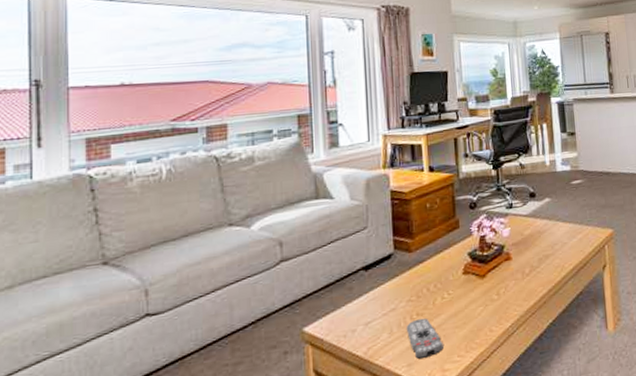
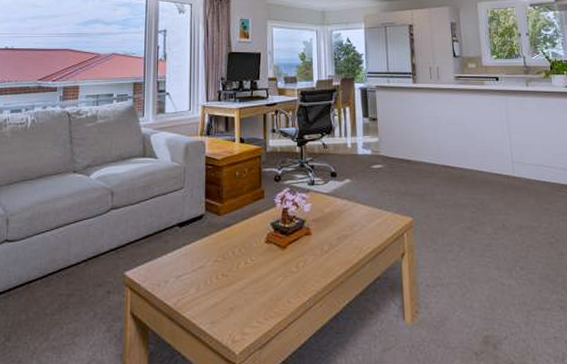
remote control: present [406,318,443,360] -> none [211,279,244,319]

